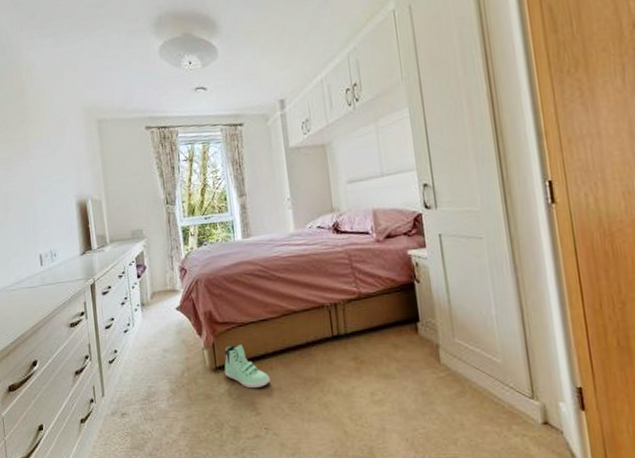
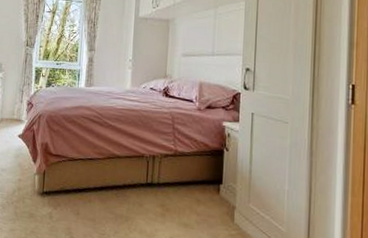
sneaker: present [224,344,270,389] -> none [49,176,87,216]

